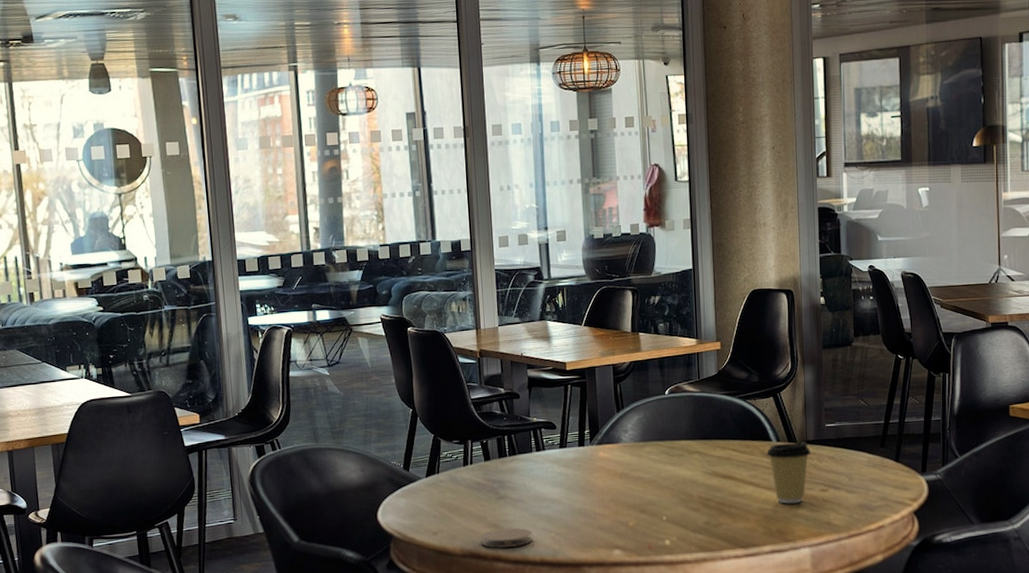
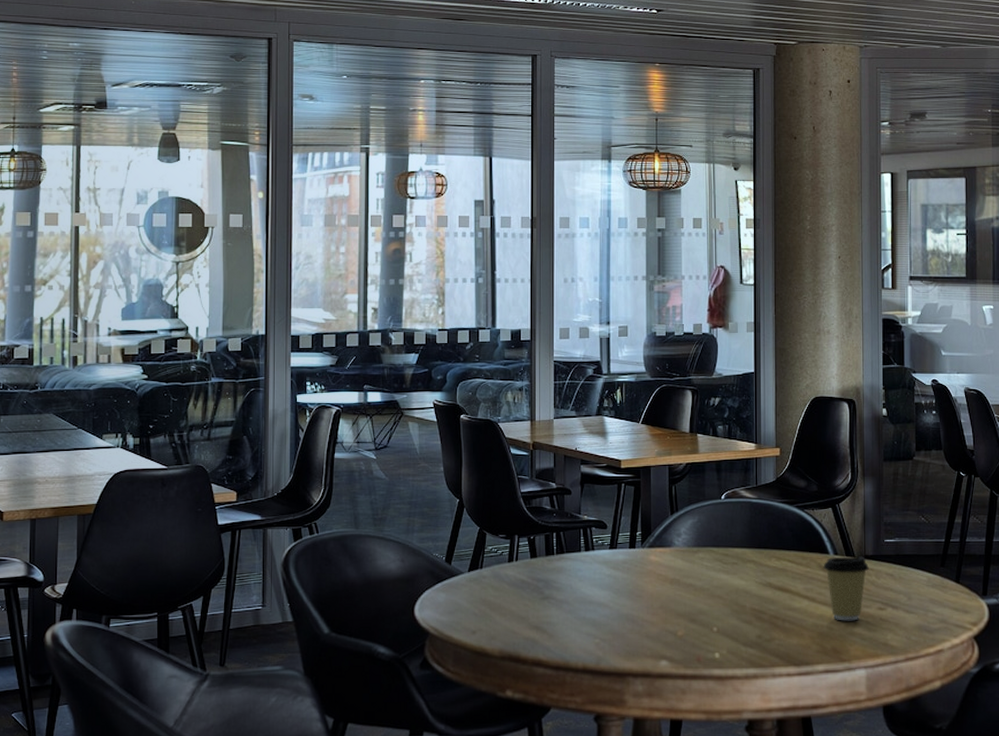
coaster: present [481,528,532,549] -> none [521,631,575,653]

